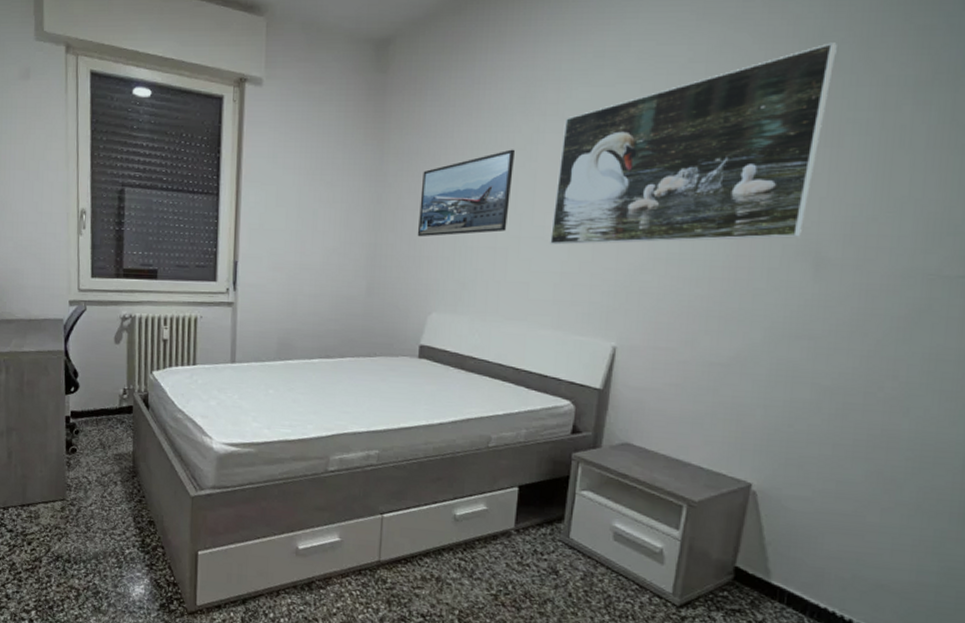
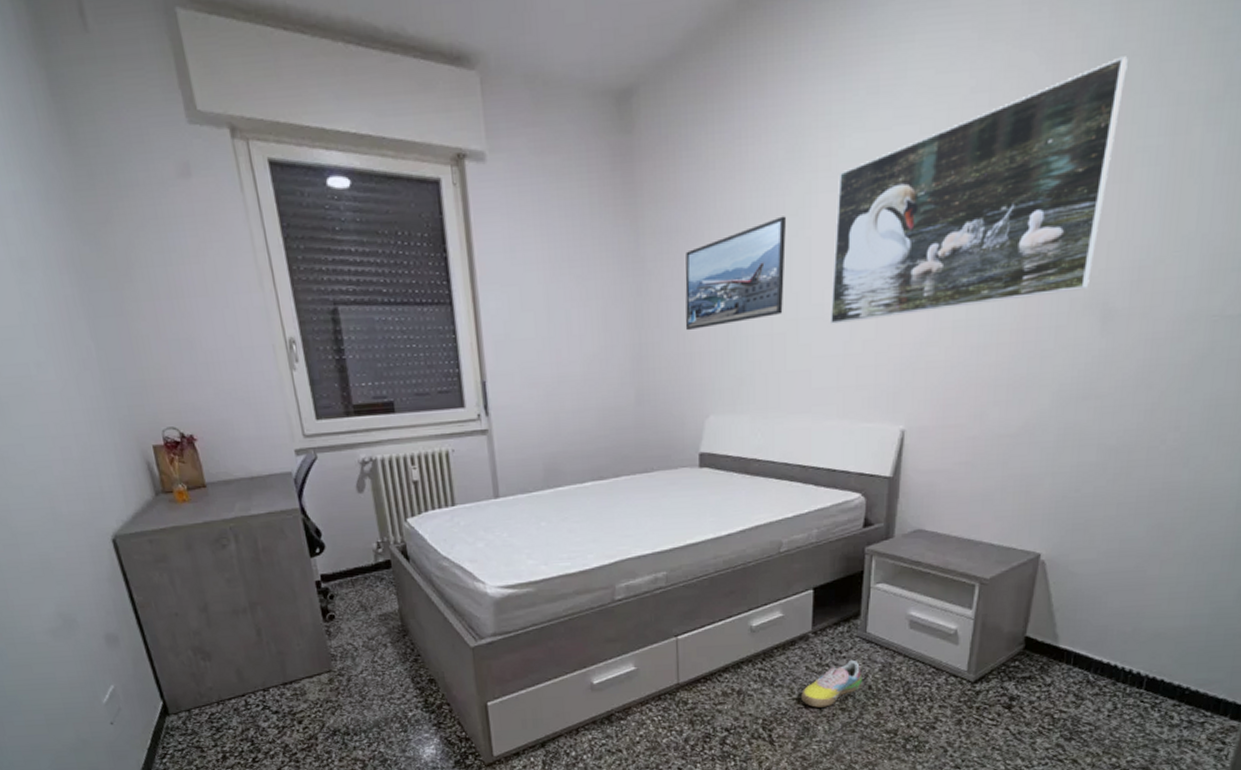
shoe: none [499,563,563,608] -> present [801,659,863,708]

